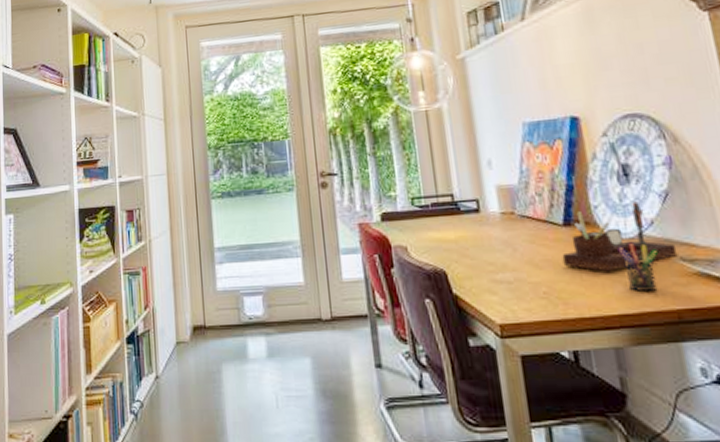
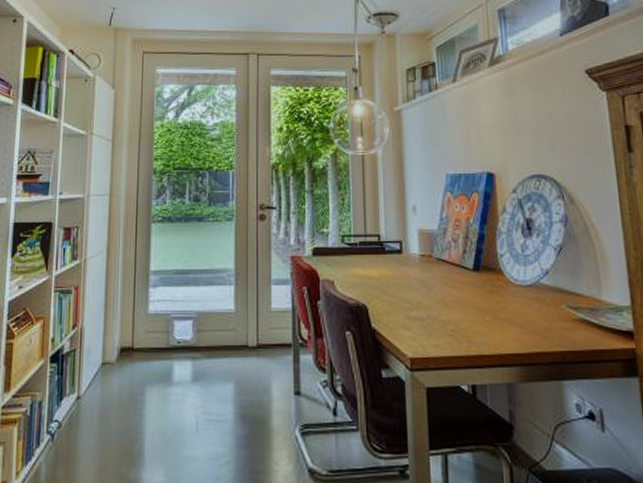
desk organizer: present [562,201,678,272] -> none [469,253,566,315]
pen holder: present [618,244,658,293] -> none [517,290,549,335]

